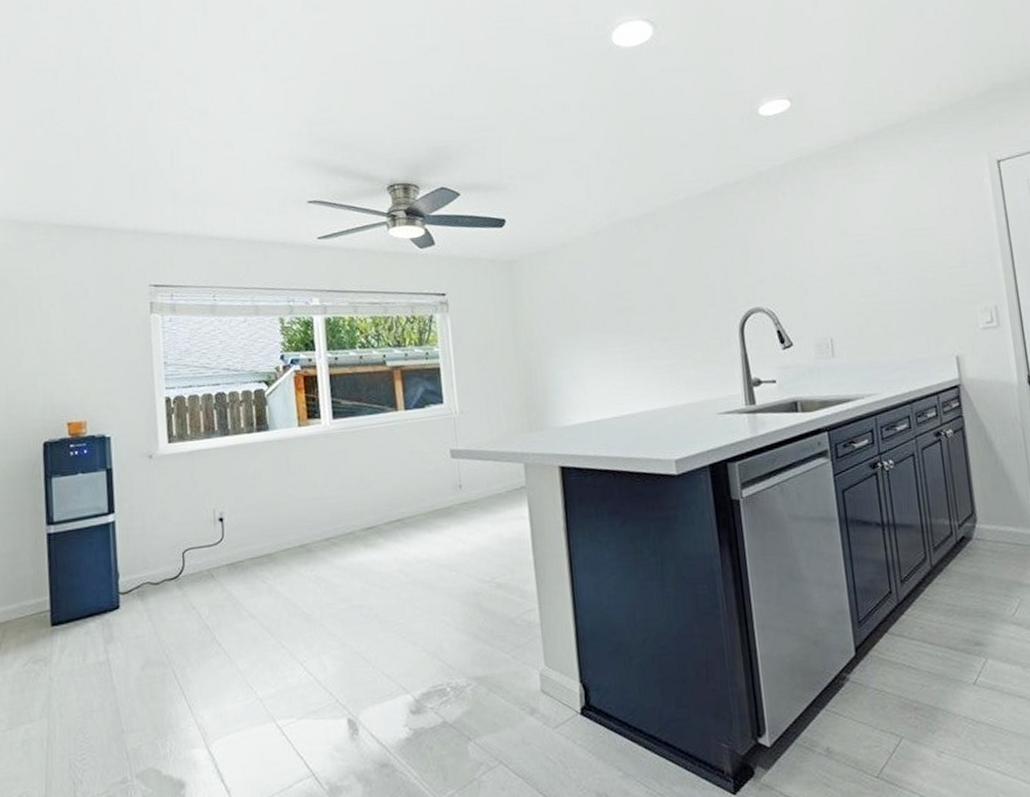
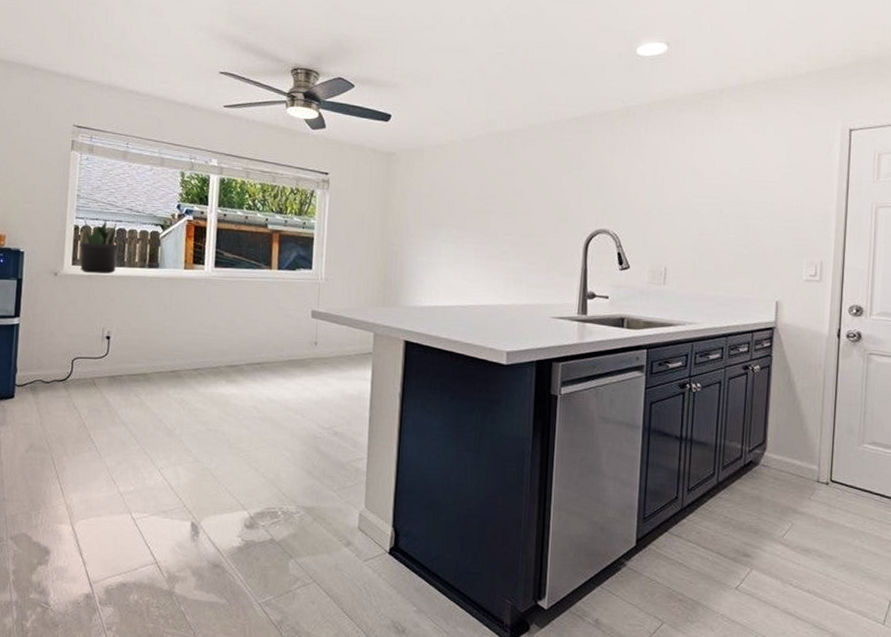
planter: none [173,385,221,450] -> present [79,217,120,274]

